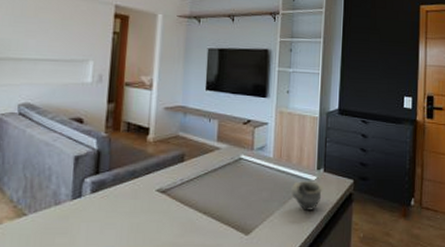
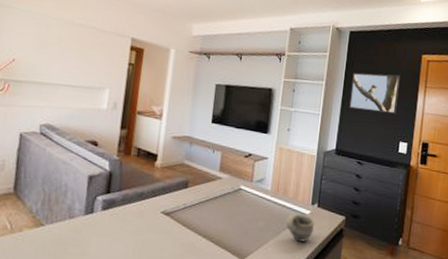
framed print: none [349,27,400,68] -> present [349,72,400,114]

